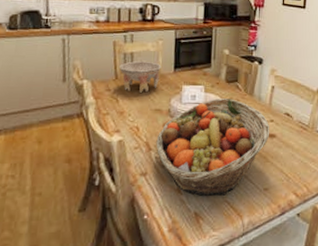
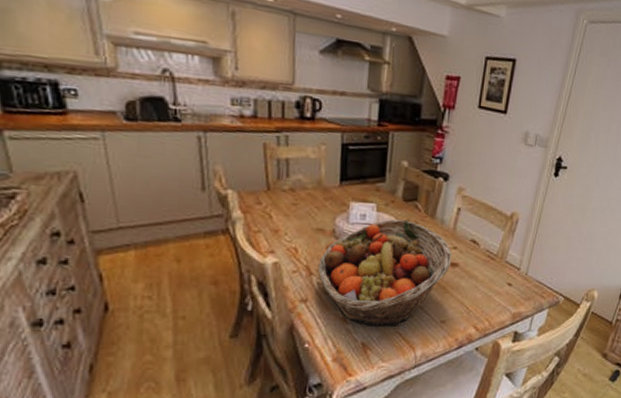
bowl: present [119,60,161,93] -> none [272,169,324,208]

